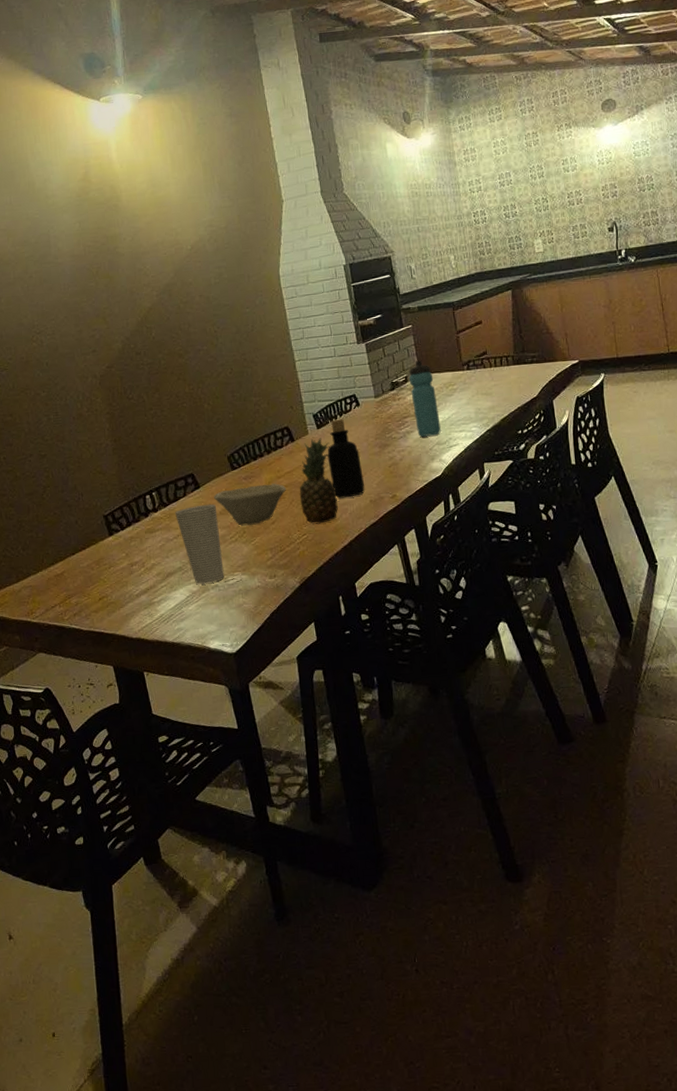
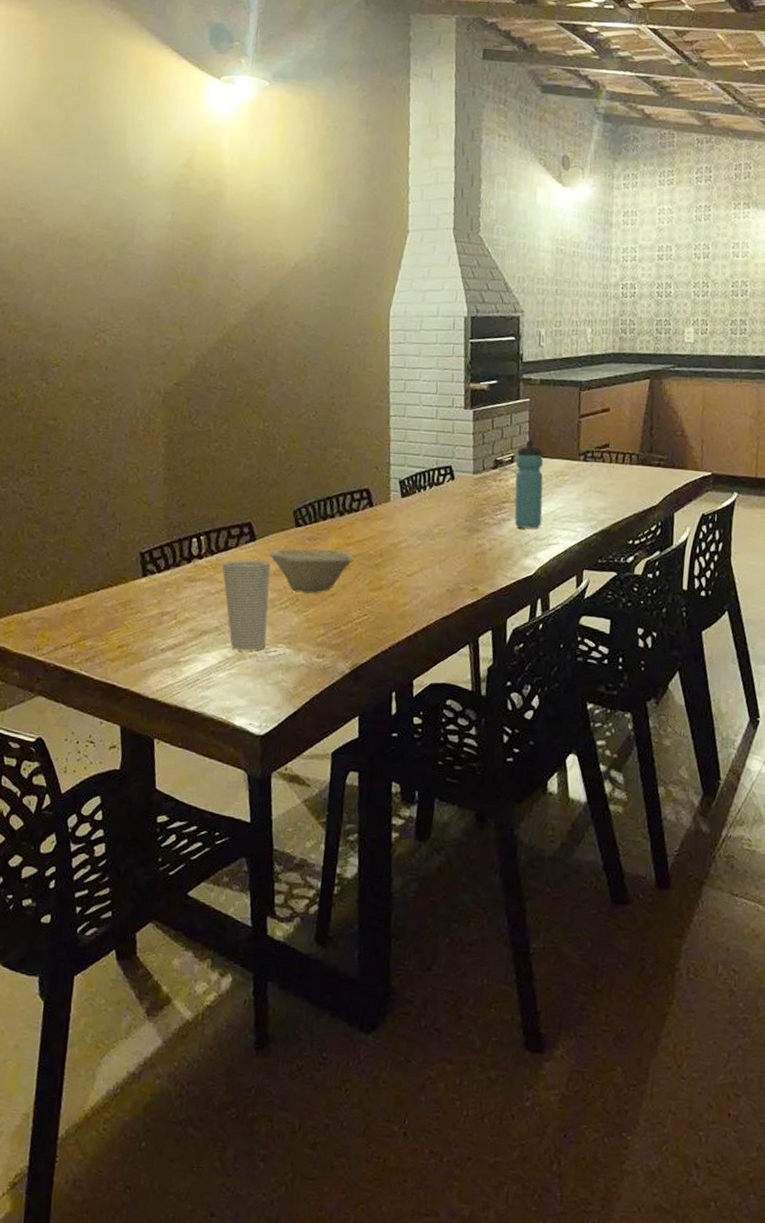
fruit: present [299,438,338,524] -> none [366,507,413,606]
bottle: present [327,419,365,499] -> none [407,490,445,582]

